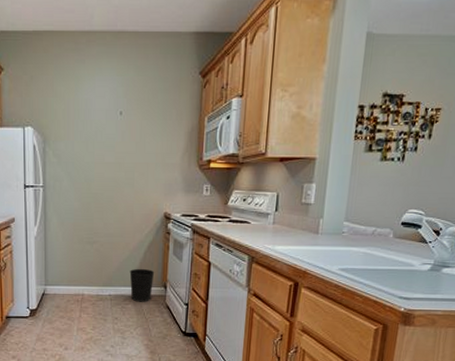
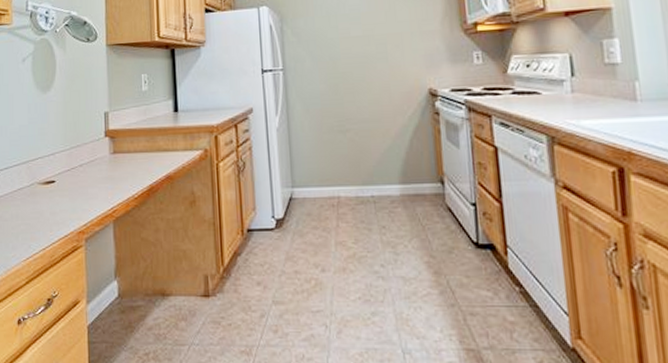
wastebasket: present [129,268,155,302] -> none [394,159,427,204]

